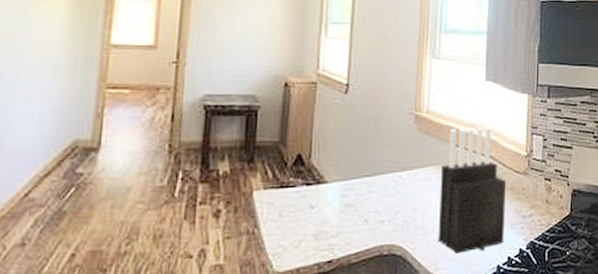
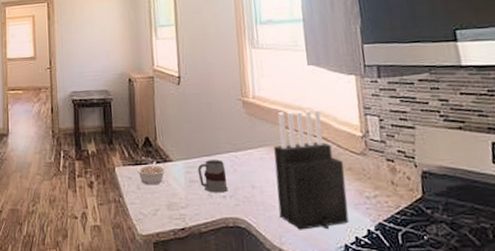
legume: none [281,182,318,212] -> present [136,161,166,185]
mug: none [356,180,388,218] -> present [197,160,228,193]

